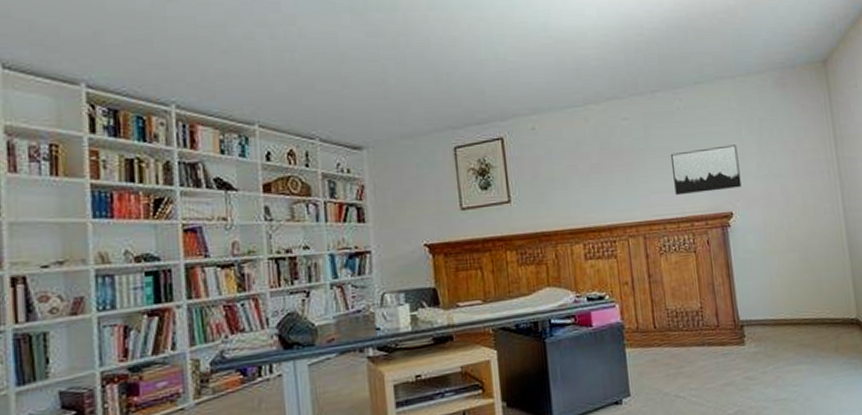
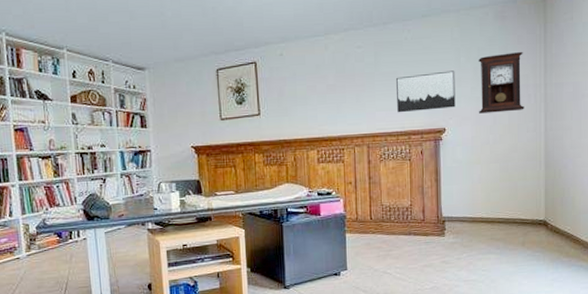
pendulum clock: none [762,123,818,194] -> present [478,52,524,114]

